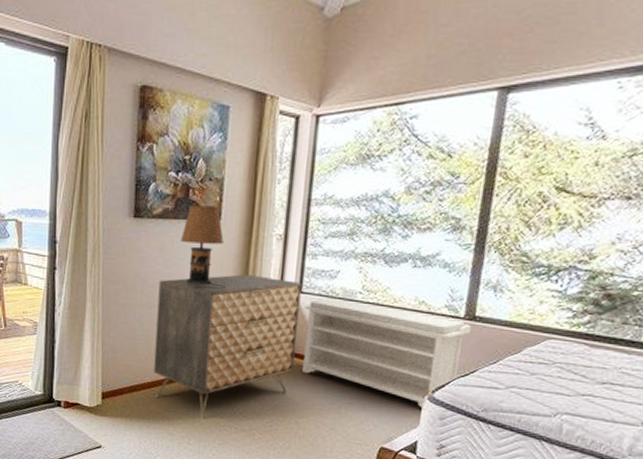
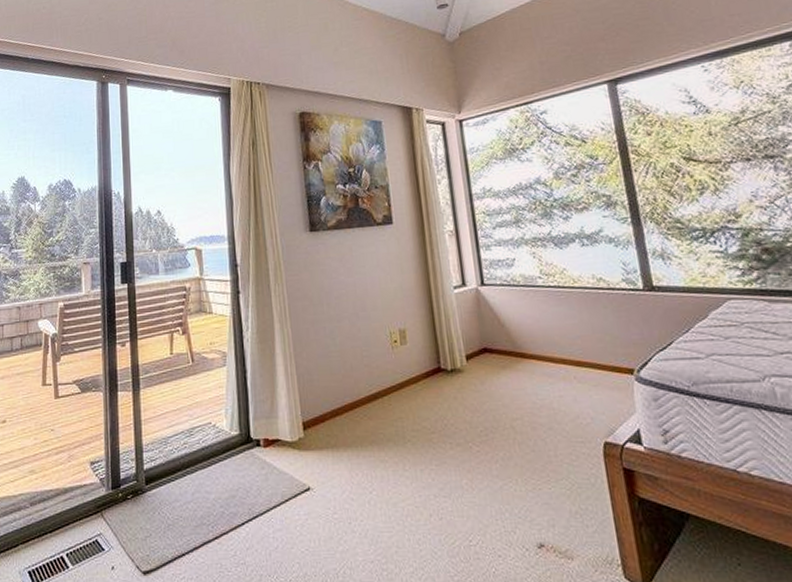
dresser: present [154,274,302,420] -> none [344,273,495,439]
table lamp: present [180,205,226,289] -> none [358,211,410,295]
bench: present [302,298,472,410] -> none [490,286,658,393]

